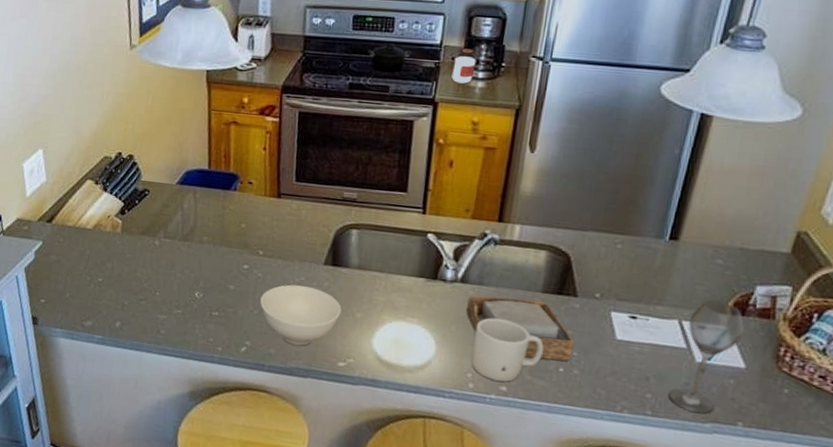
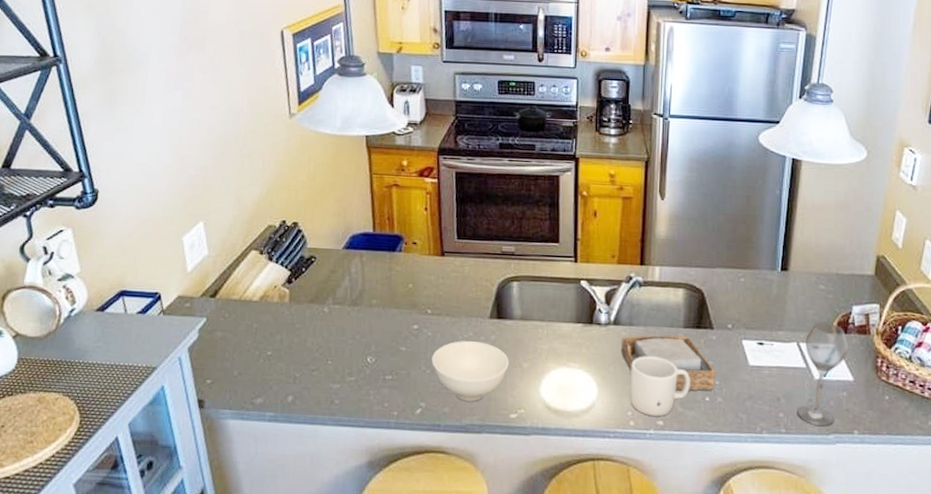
jar: present [451,48,478,84] -> none [588,108,609,140]

